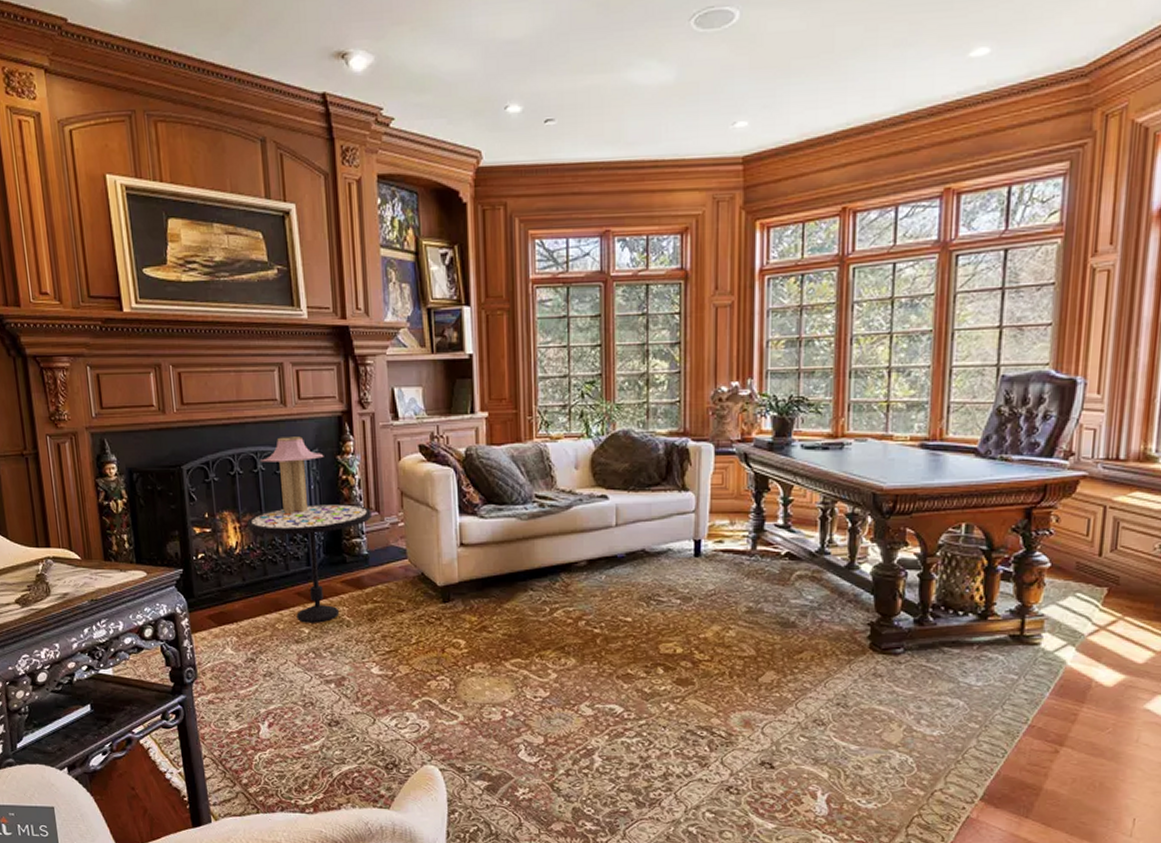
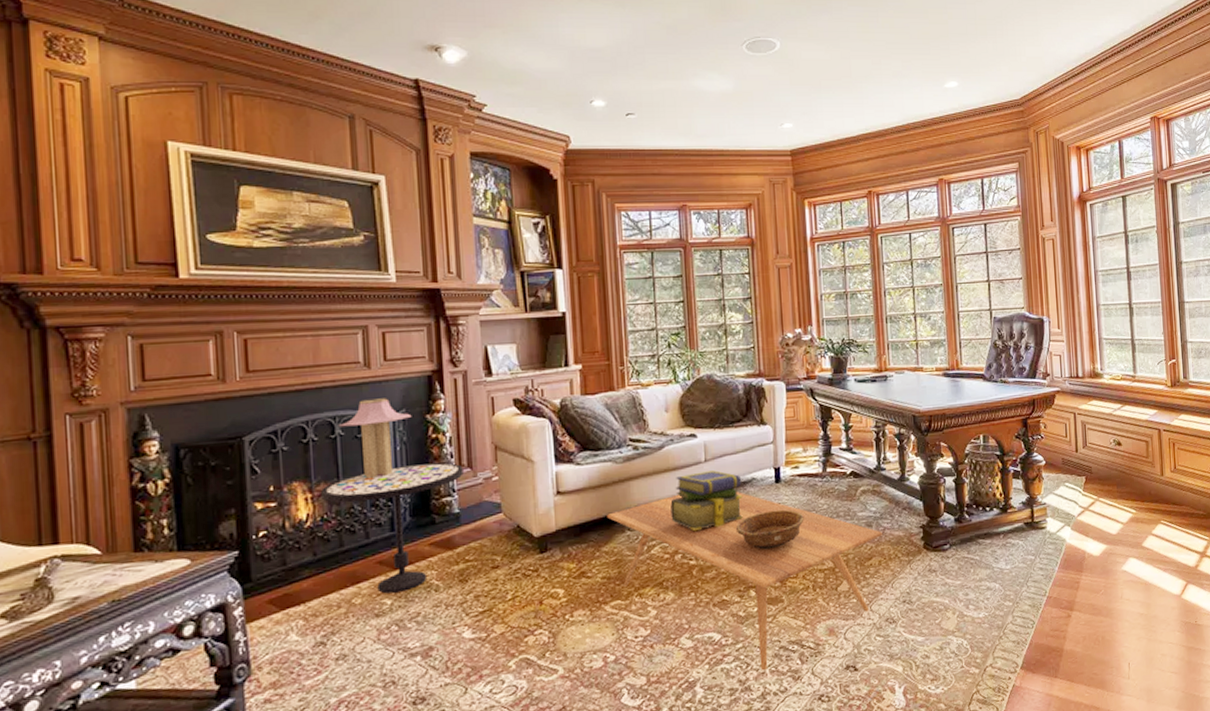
coffee table: none [510,558,819,751] -> present [607,492,882,671]
stack of books: none [576,537,656,599] -> present [670,470,743,532]
decorative bowl: none [645,586,725,628] -> present [735,509,804,550]

